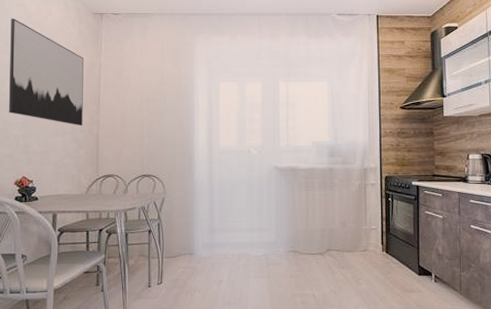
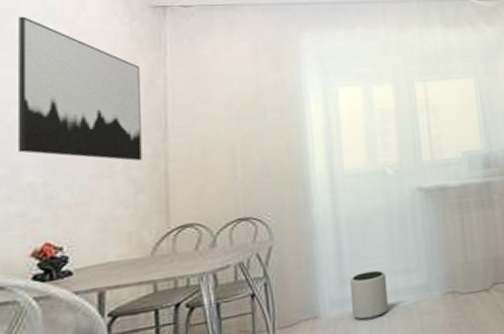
plant pot: none [218,226,245,262] -> present [350,270,389,320]

